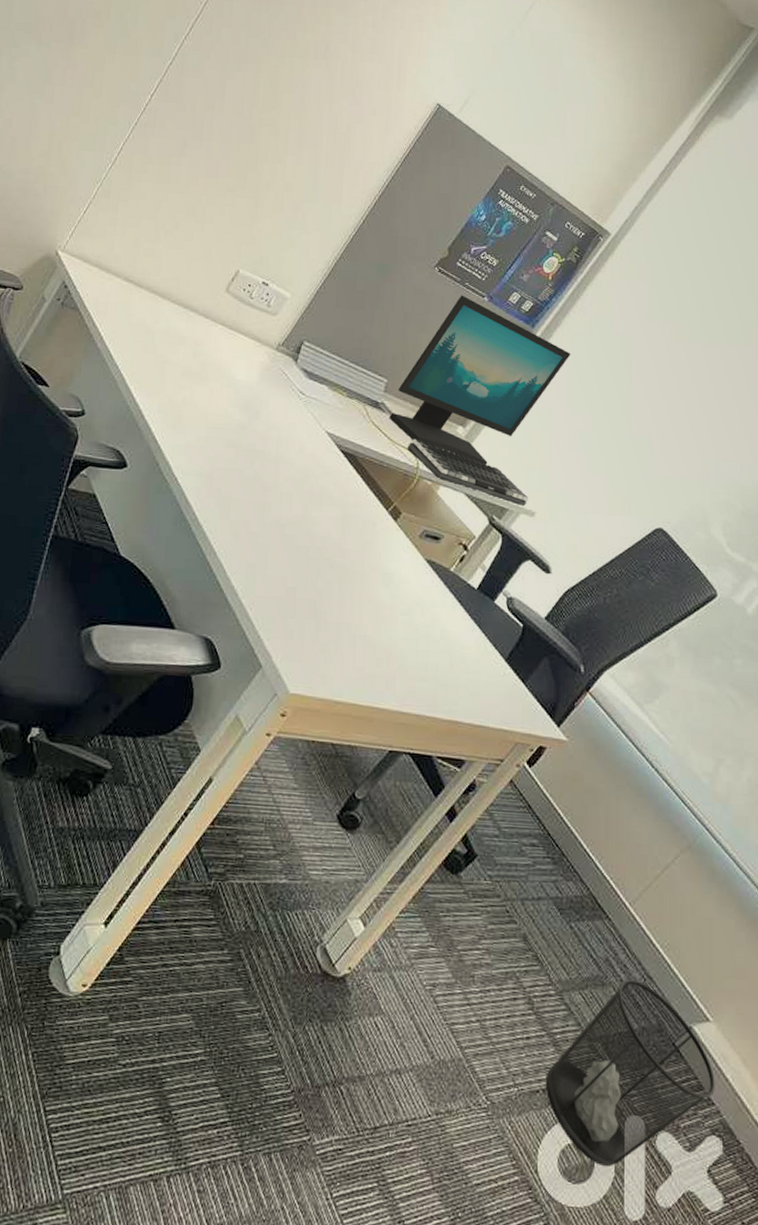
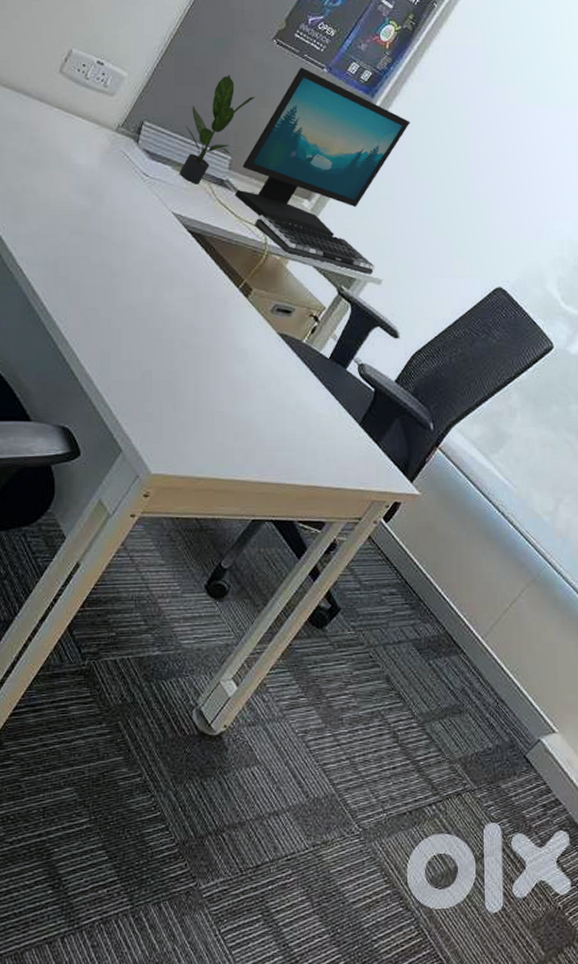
potted plant: none [335,299,415,405] -> present [179,75,256,184]
waste bin: present [545,979,715,1166] -> none [411,704,562,870]

